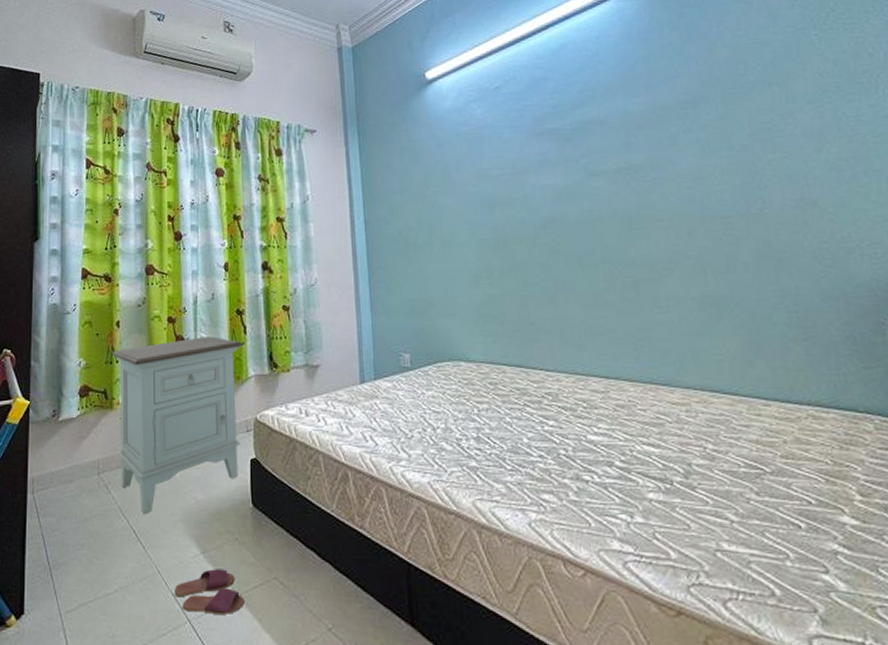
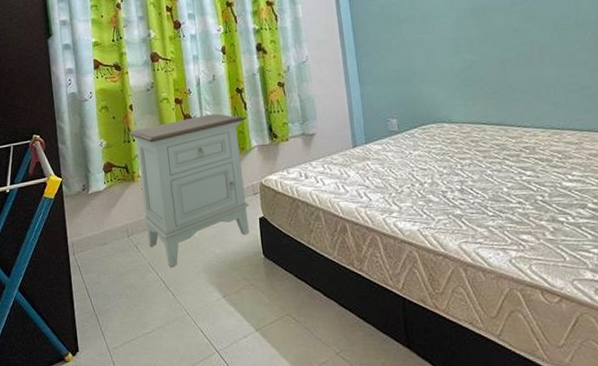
slippers: present [175,569,244,614] -> none [203,309,263,345]

